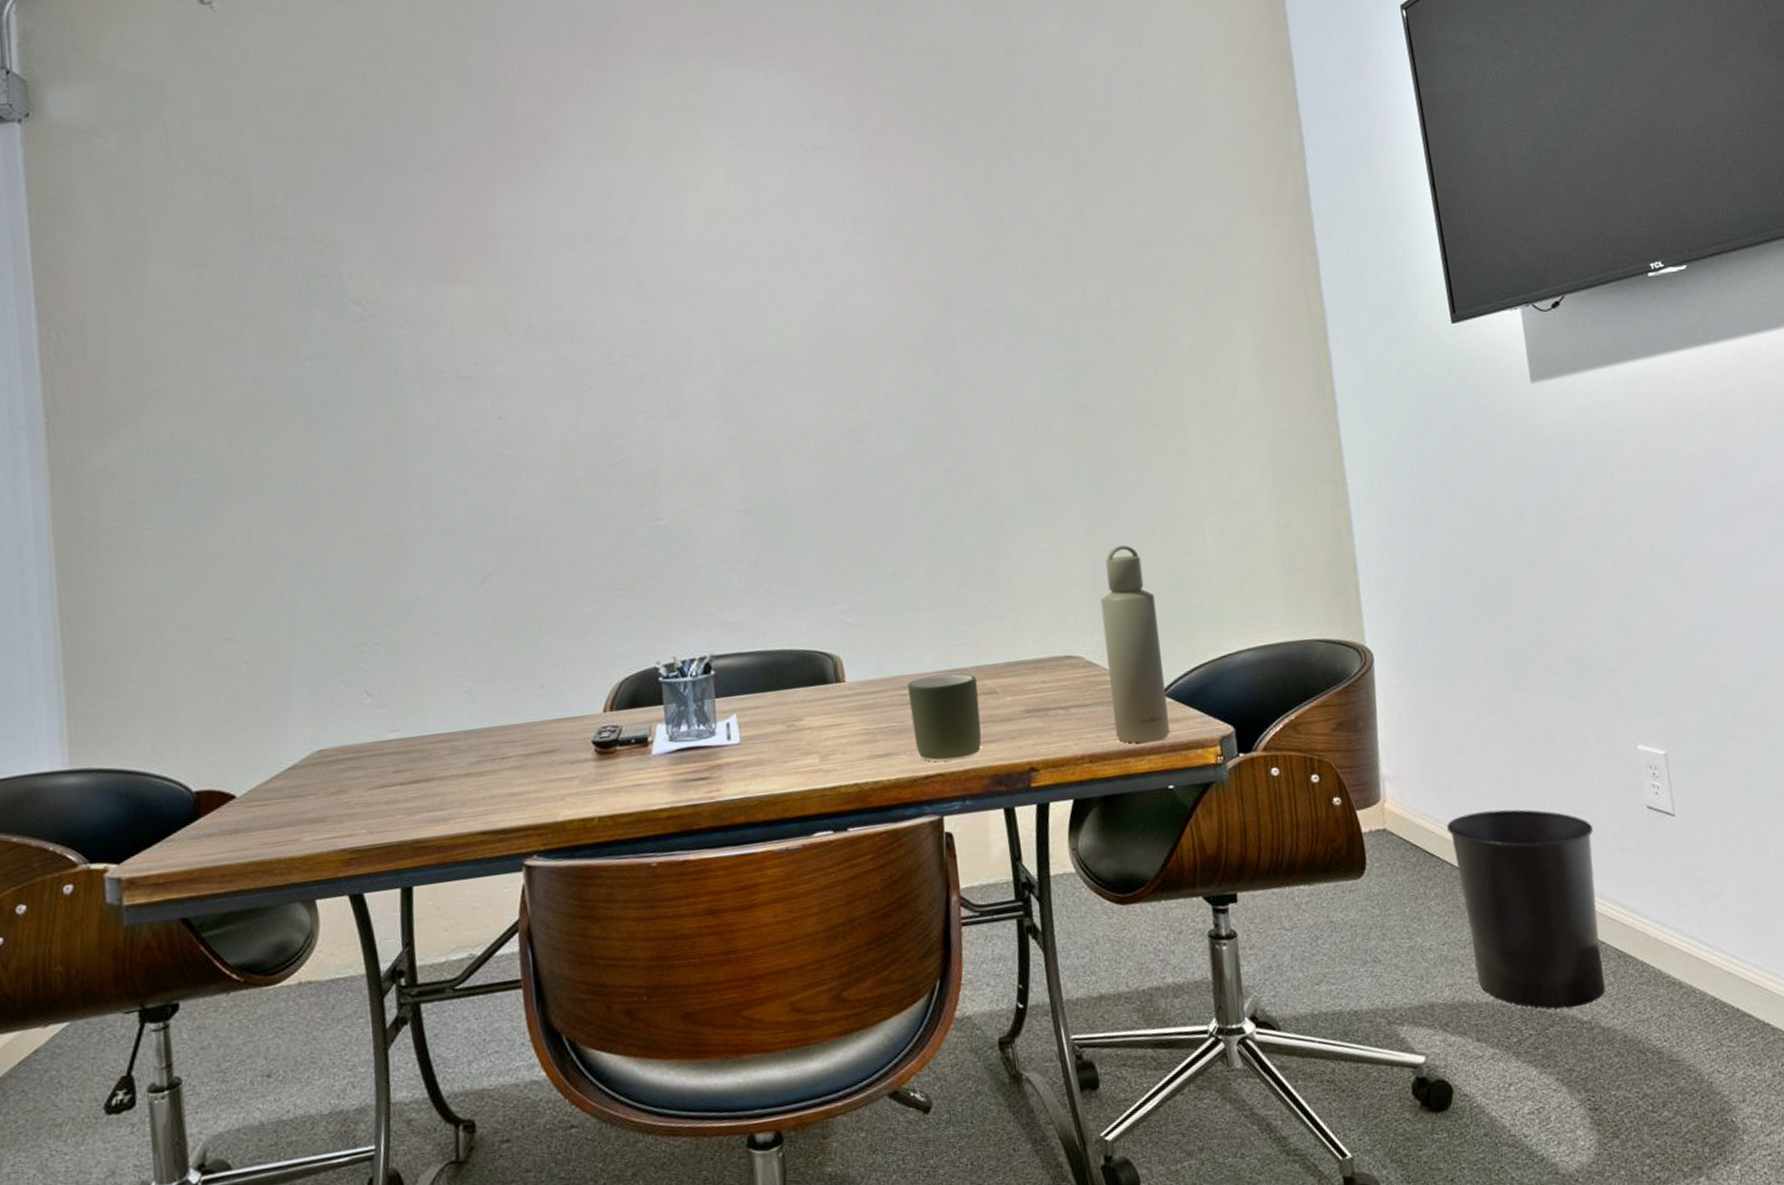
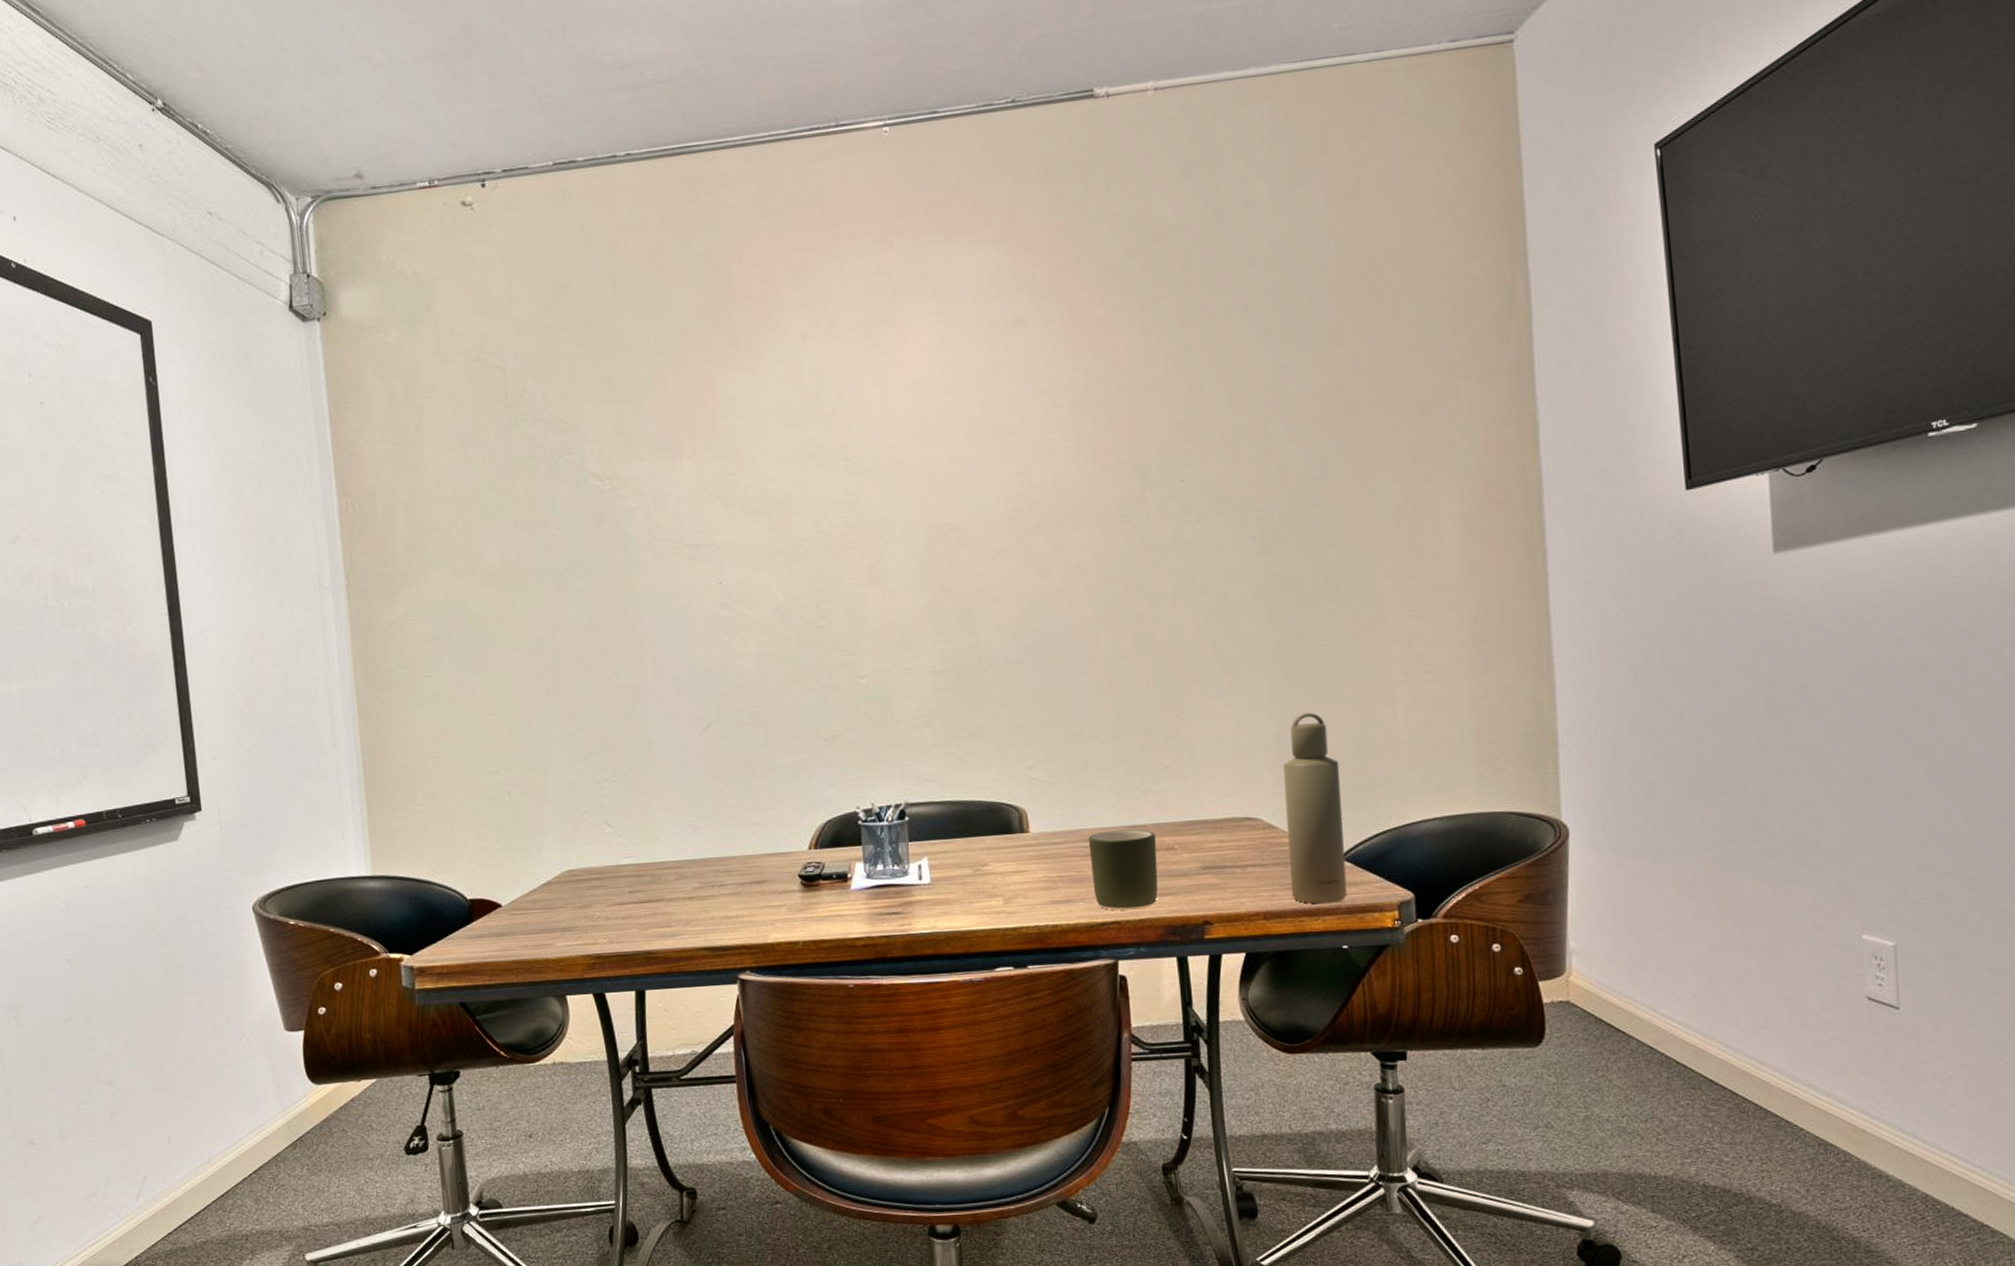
waste bin: present [1447,809,1605,1009] -> none [1637,990,1803,1189]

